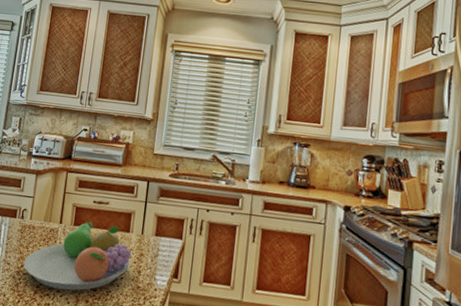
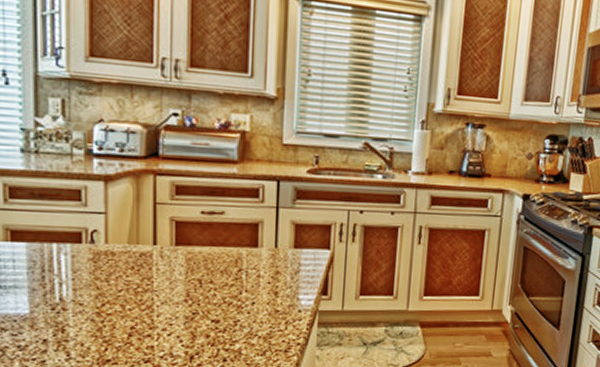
fruit bowl: present [24,221,133,291] -> none [106,238,264,327]

